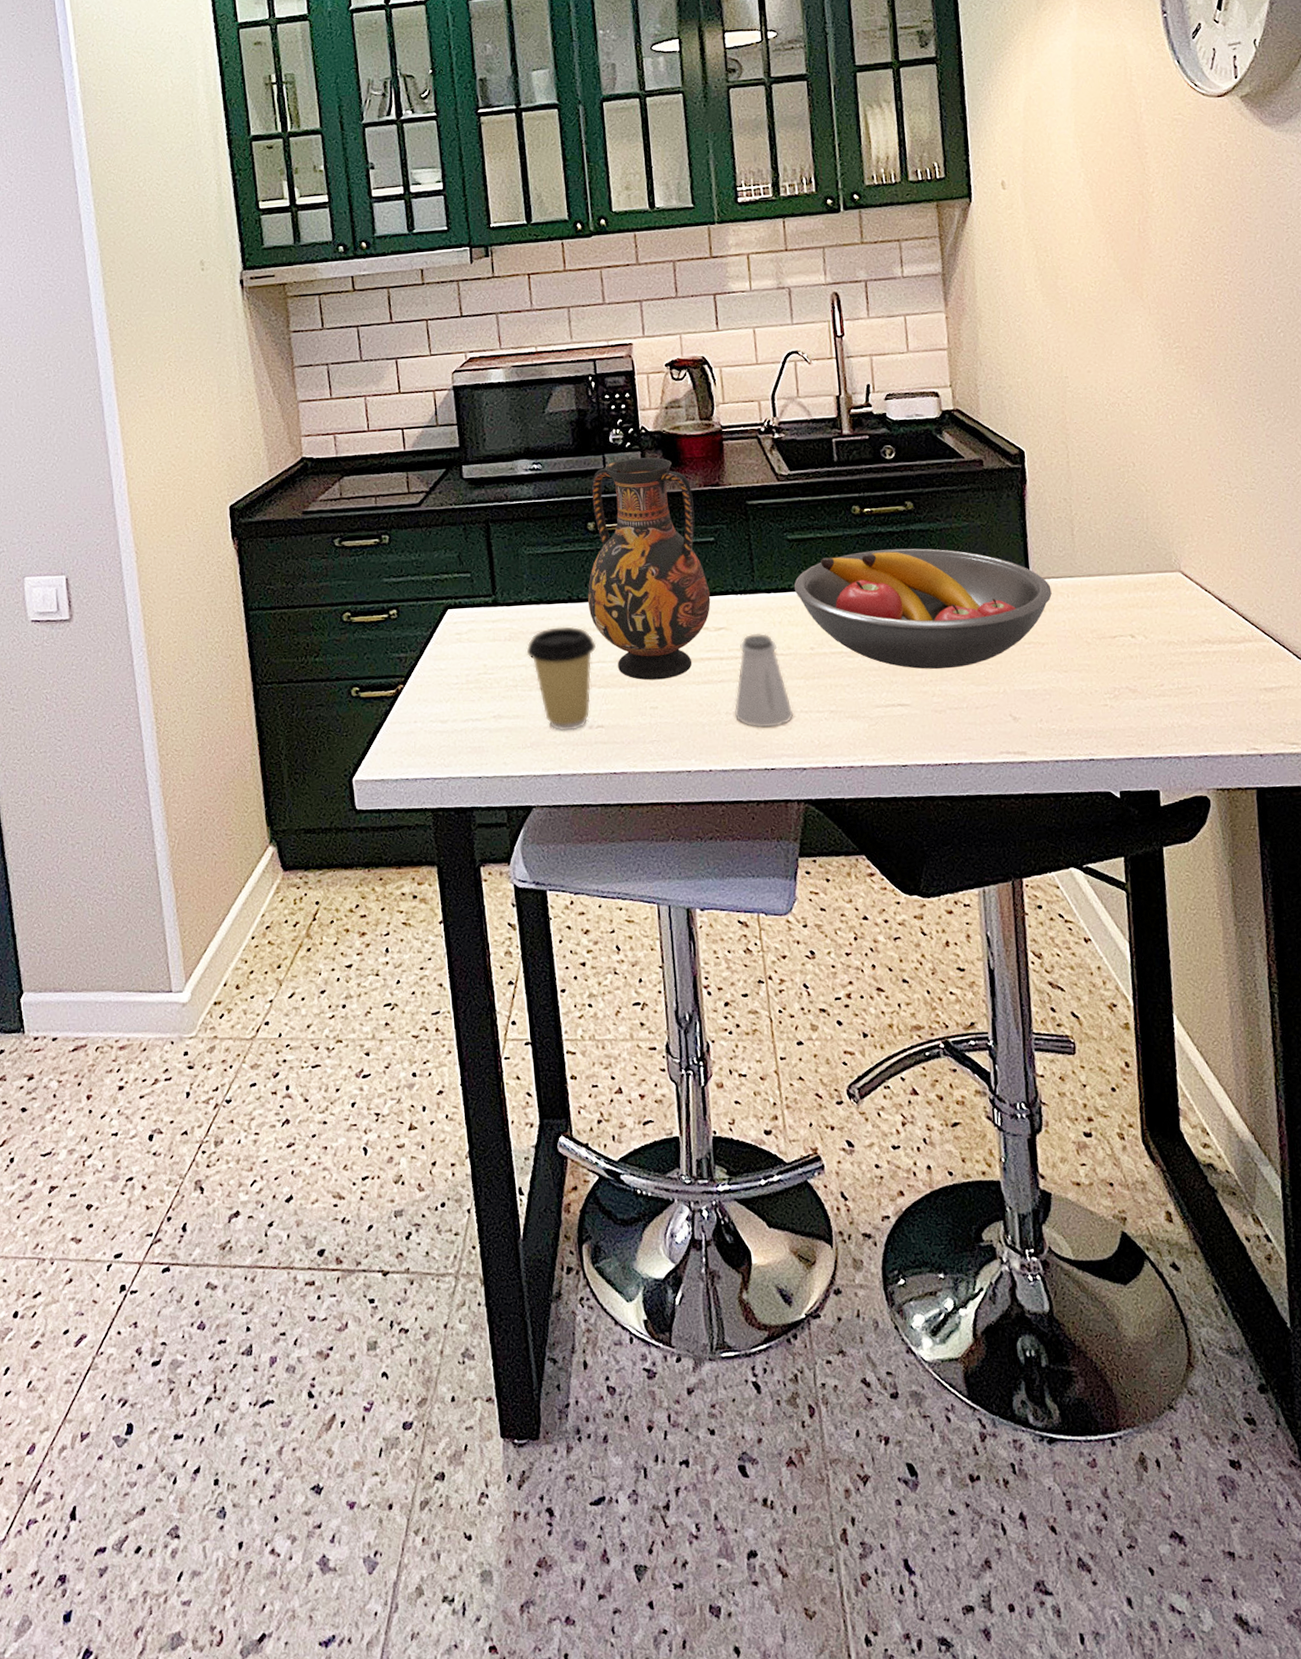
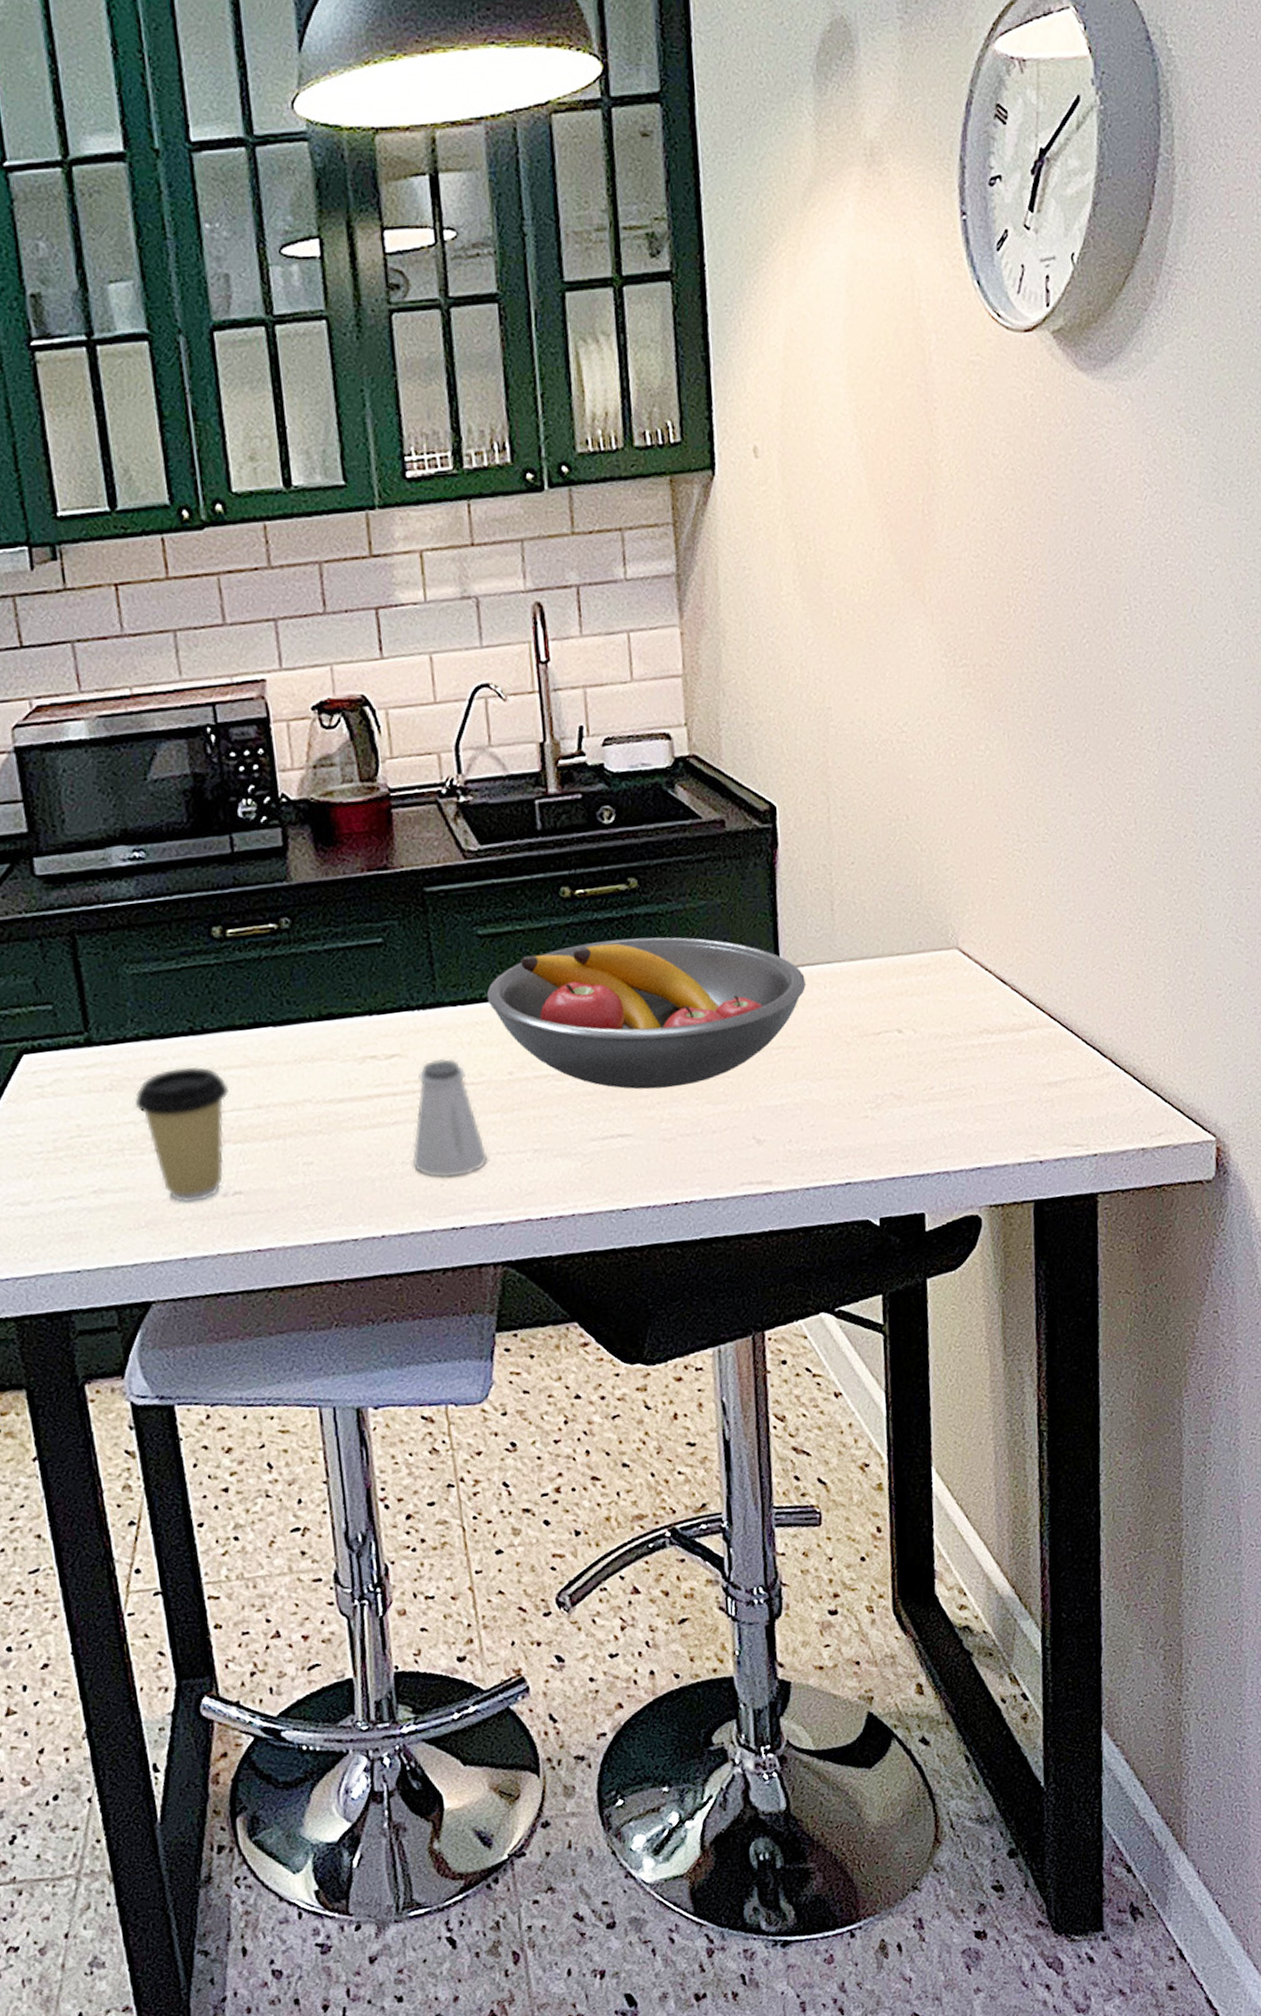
vase: present [587,457,711,681] -> none [215,835,380,1129]

